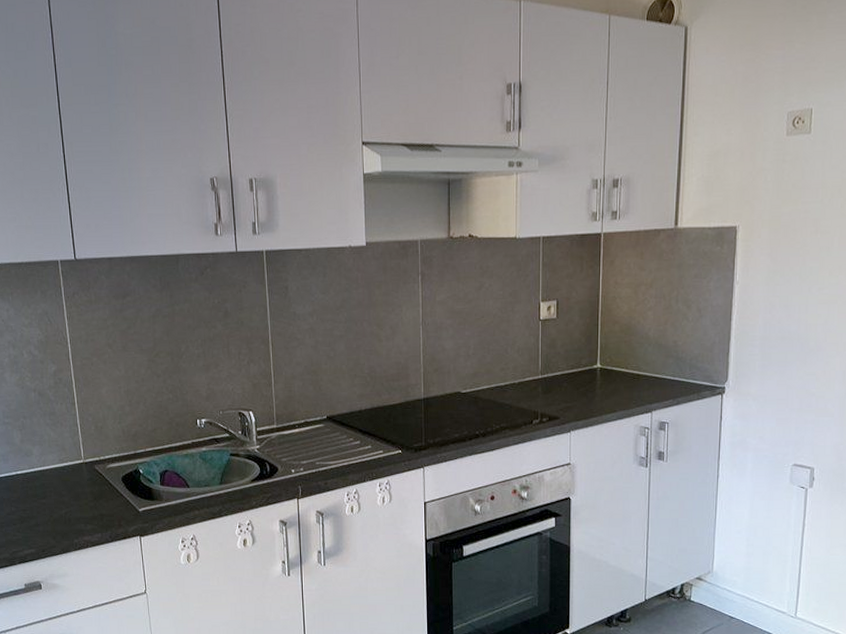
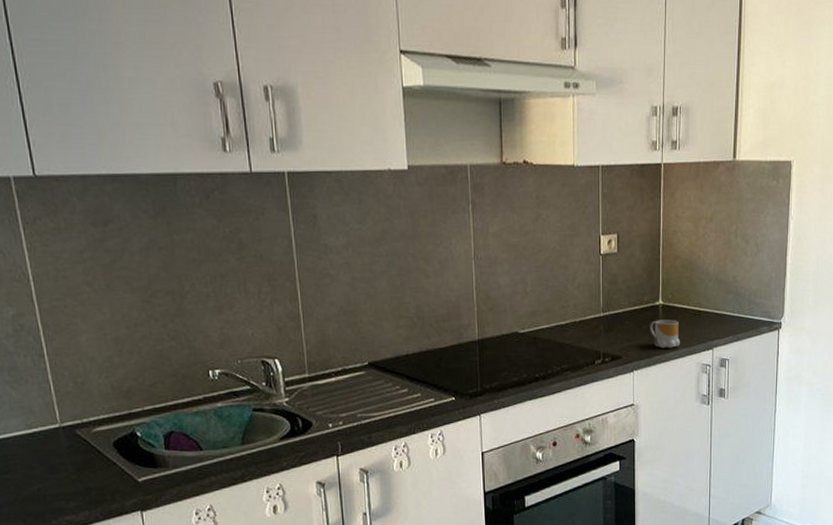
mug: none [587,383,618,410] -> present [650,320,680,348]

